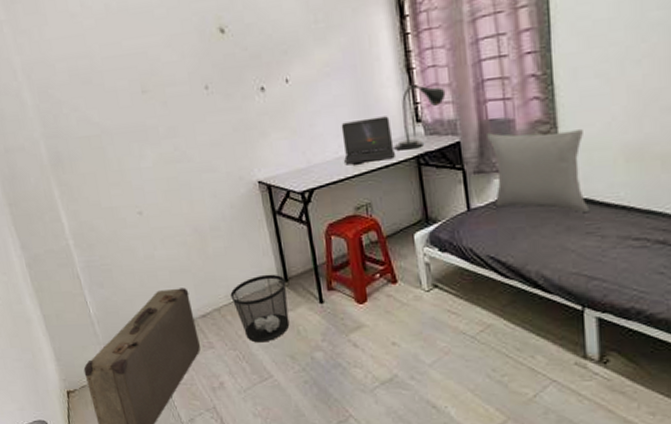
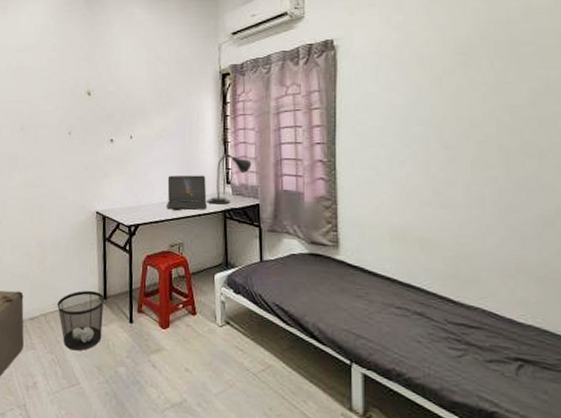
pillow: present [487,129,590,214] -> none [281,201,361,279]

